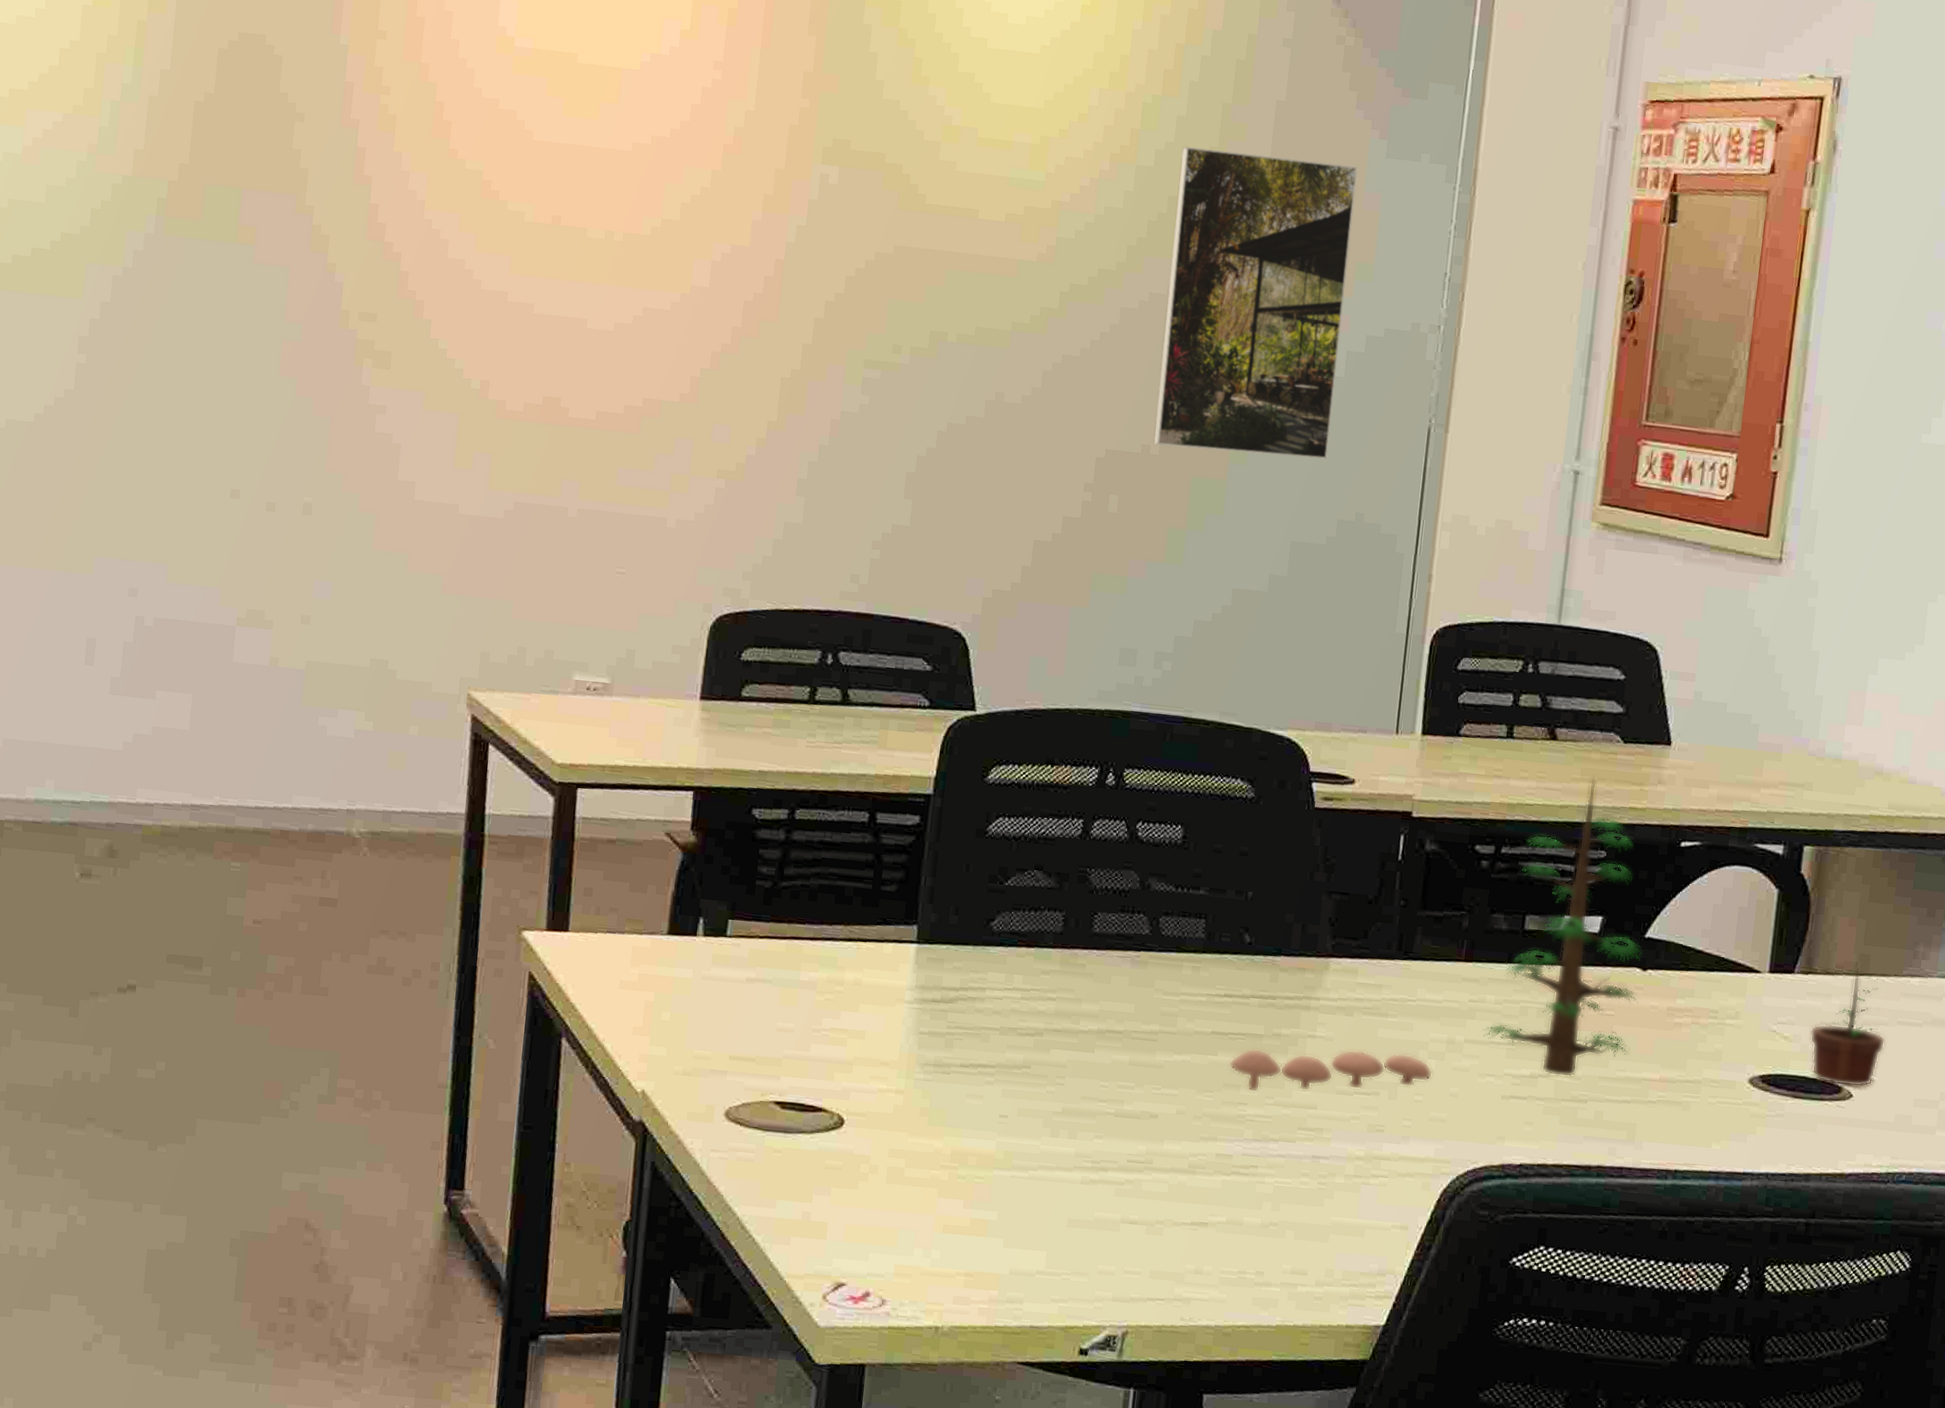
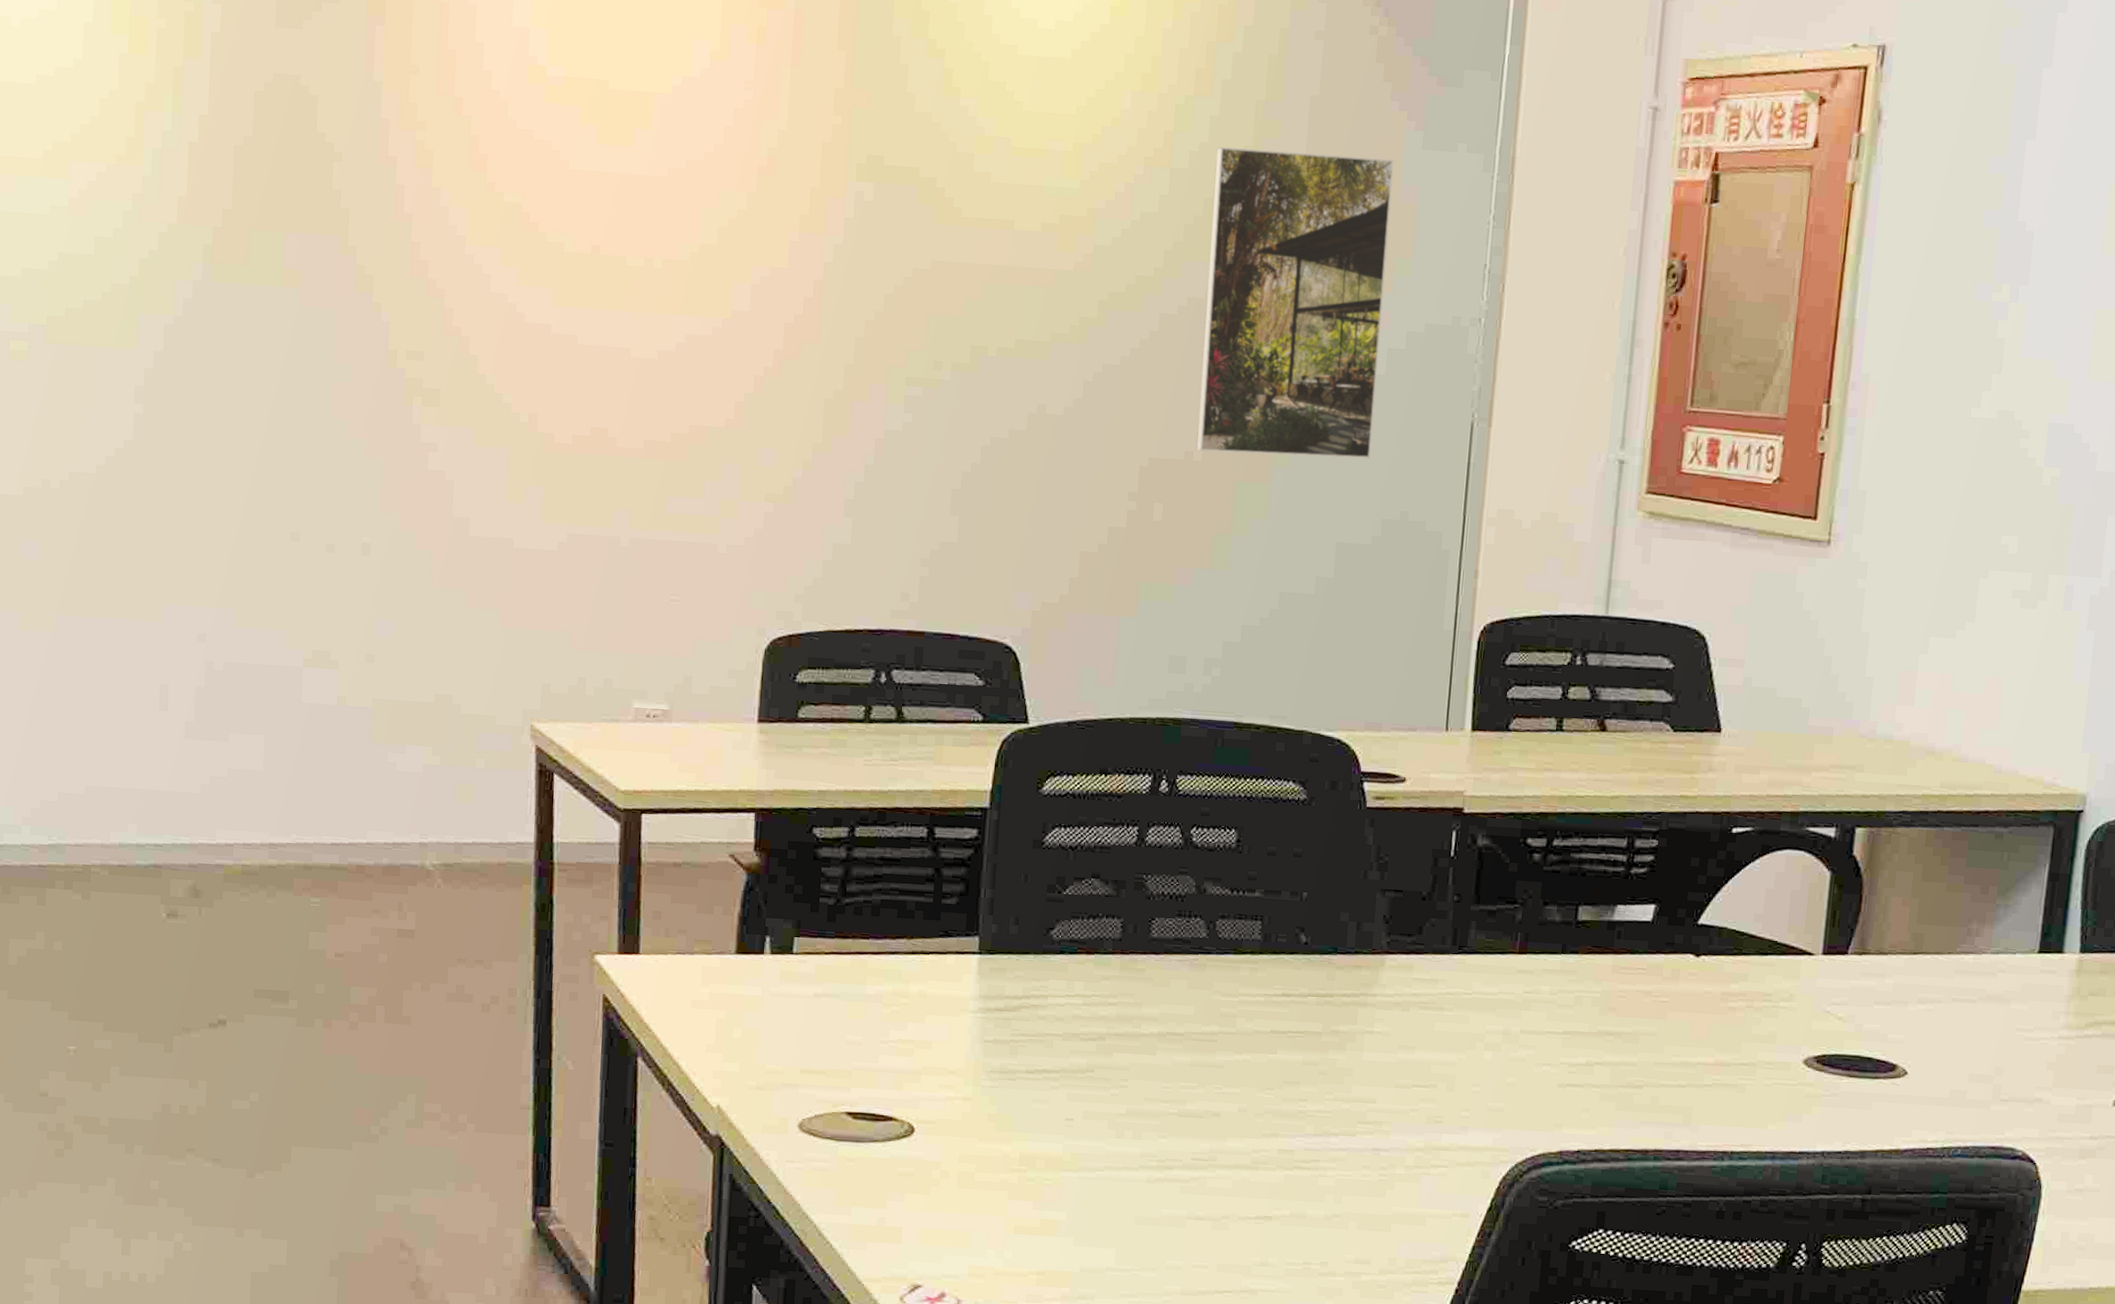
plant: present [1229,777,1886,1093] -> none [1288,767,1940,1089]

